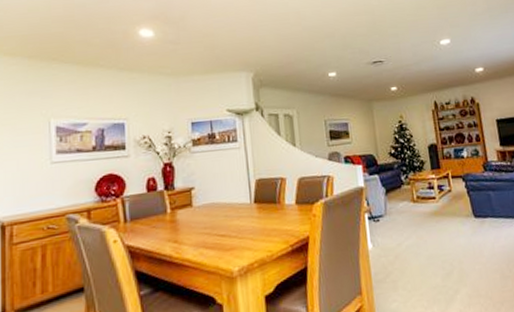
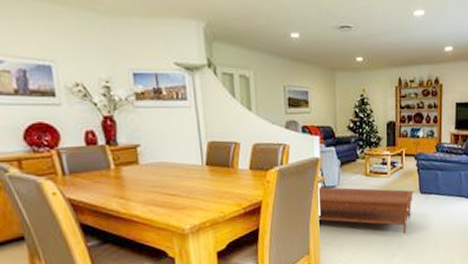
coffee table: none [363,214,469,266] -> present [316,186,413,234]

